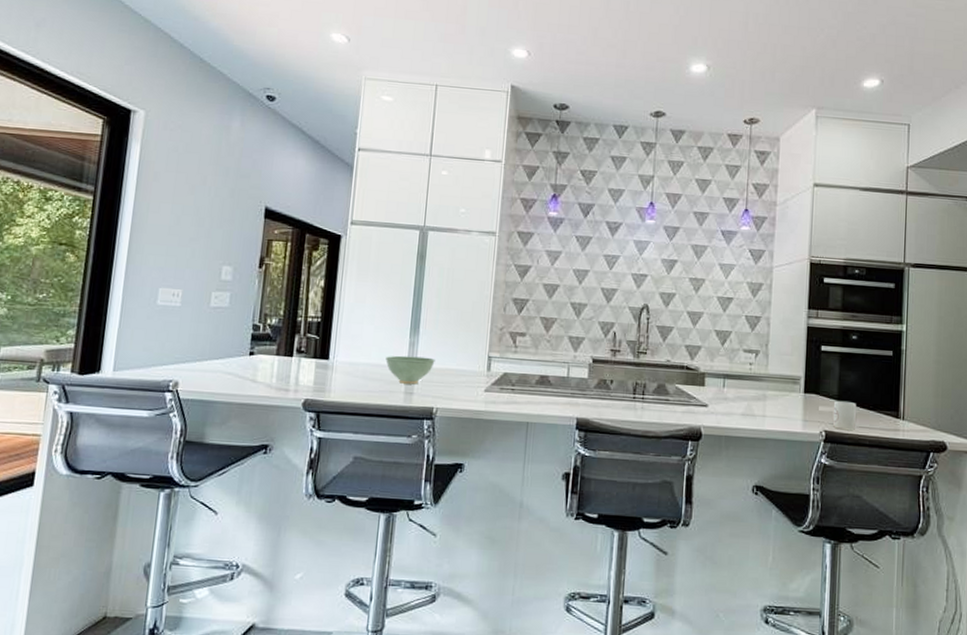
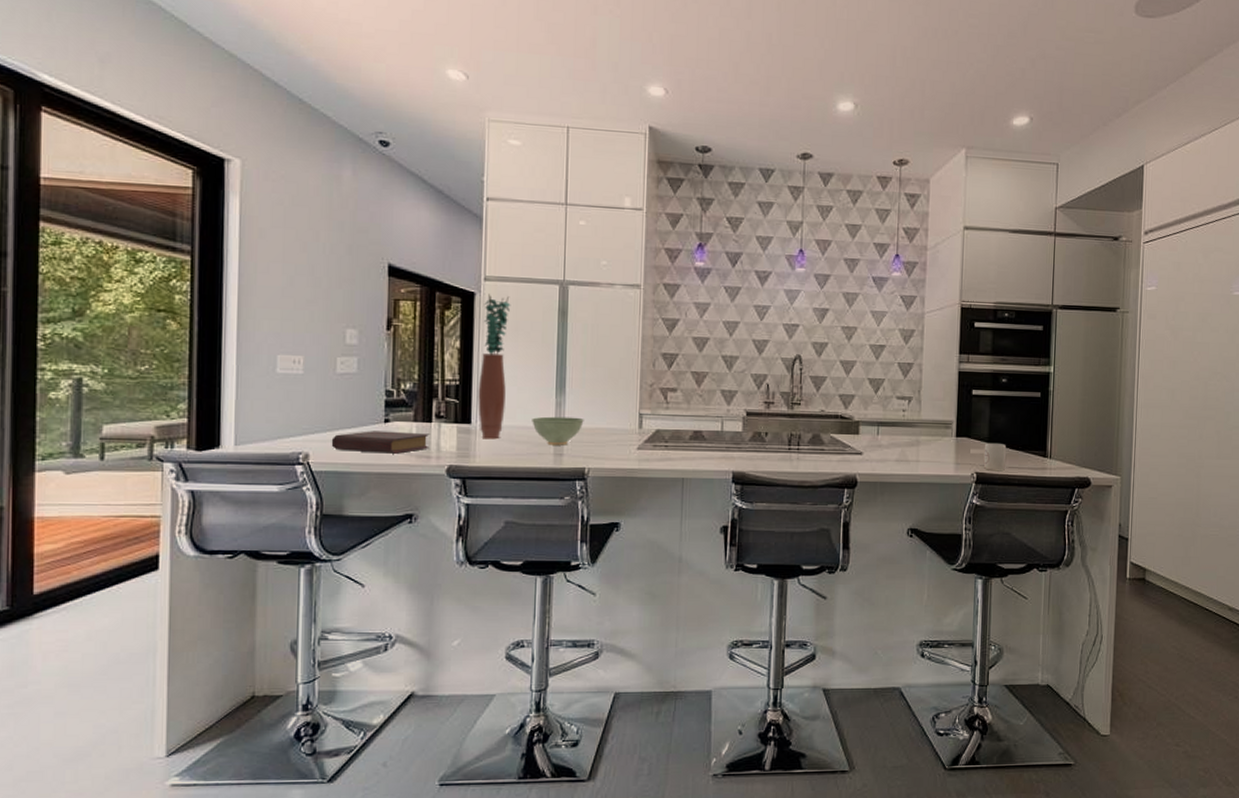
book: none [199,362,290,386] -> present [331,431,430,454]
vase: none [336,237,374,376] -> present [478,294,511,440]

